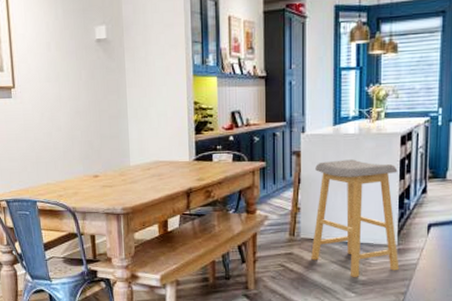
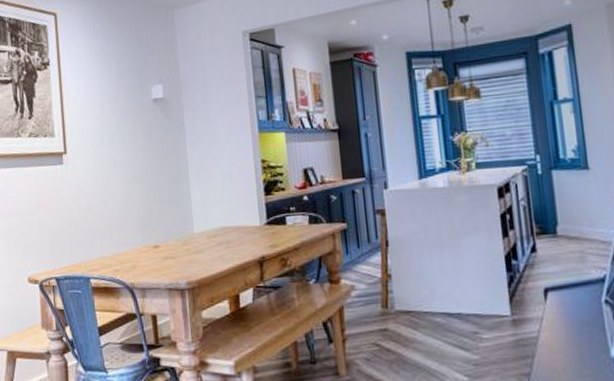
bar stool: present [311,159,399,278] -> none [404,216,518,358]

